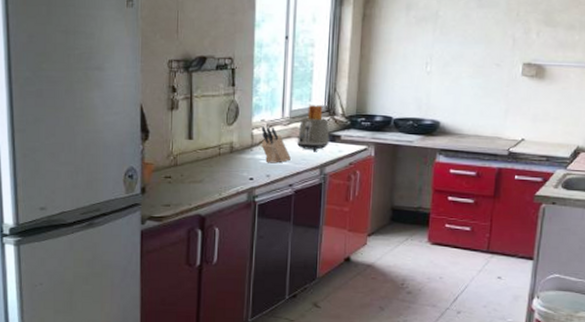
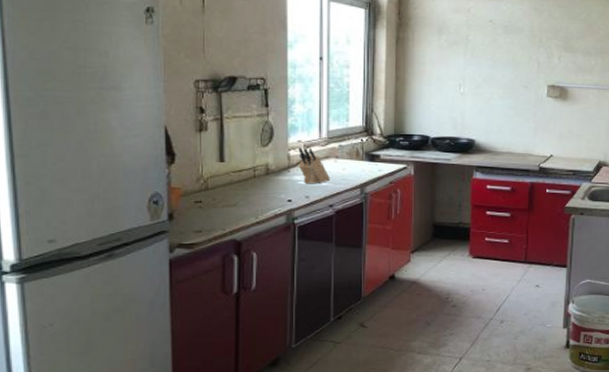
toaster: present [296,105,330,152] -> none [335,125,369,172]

